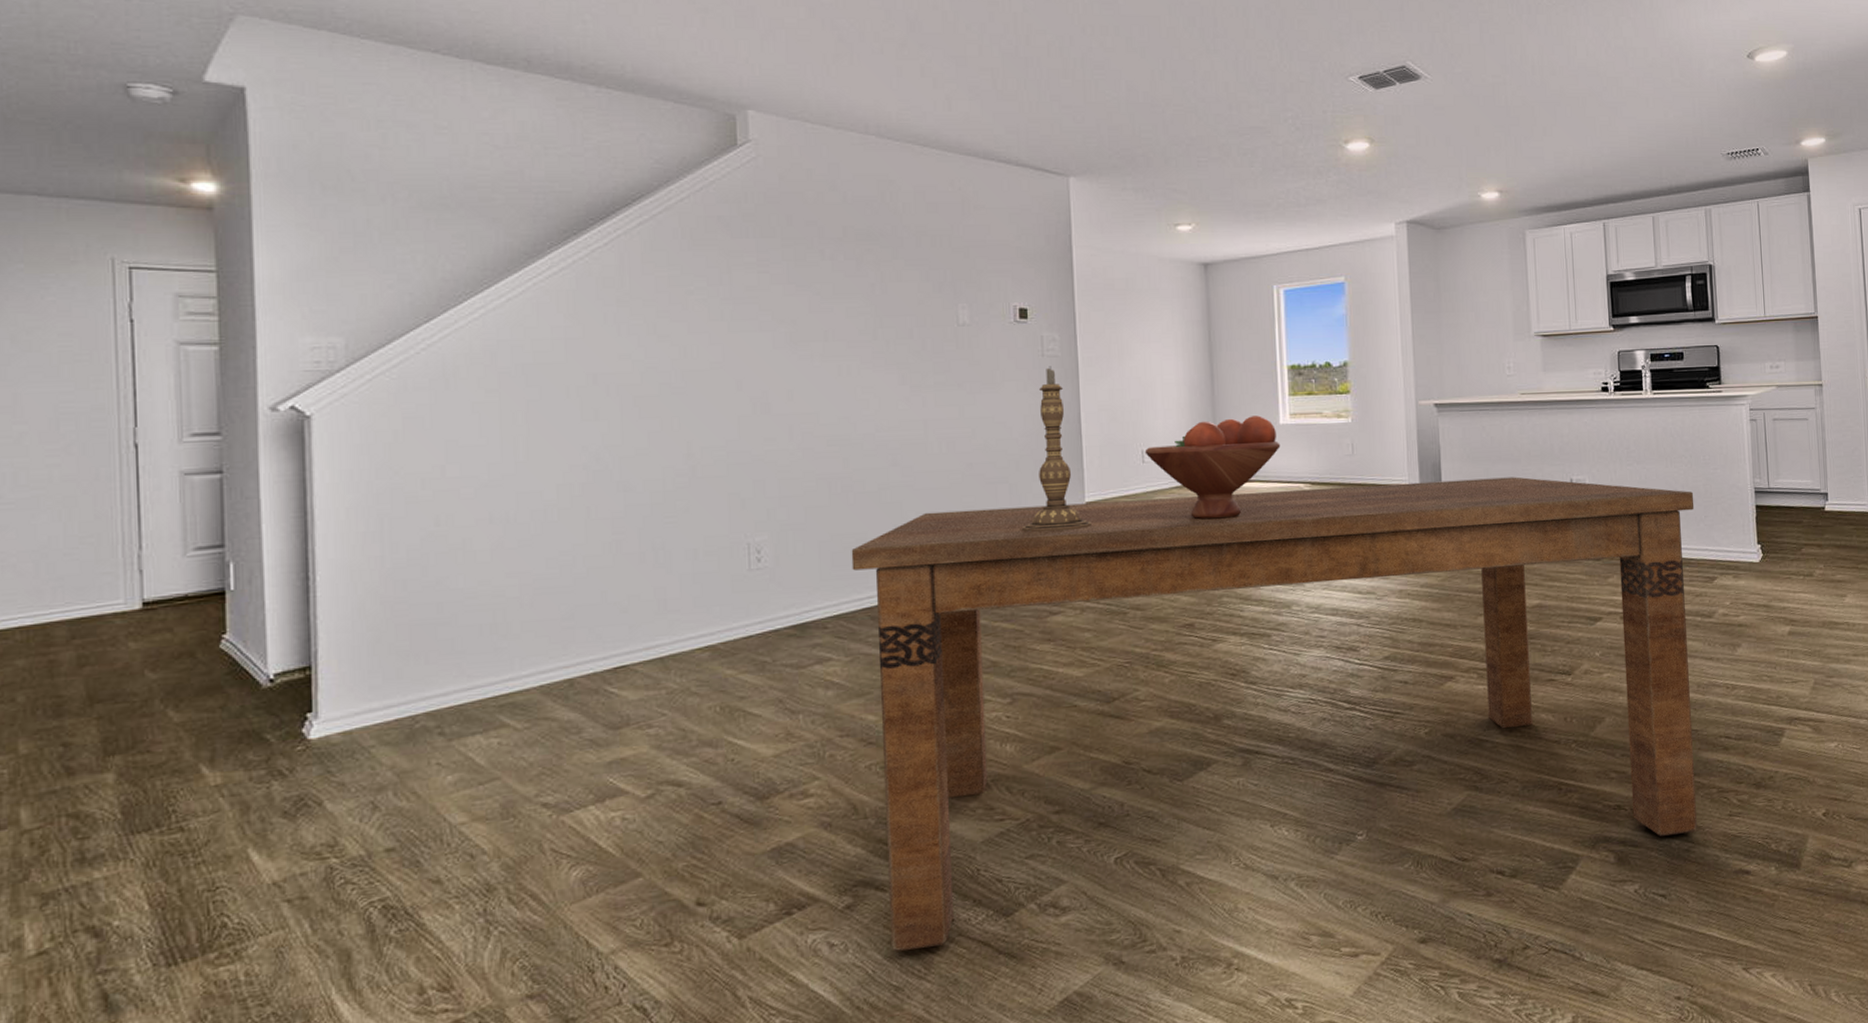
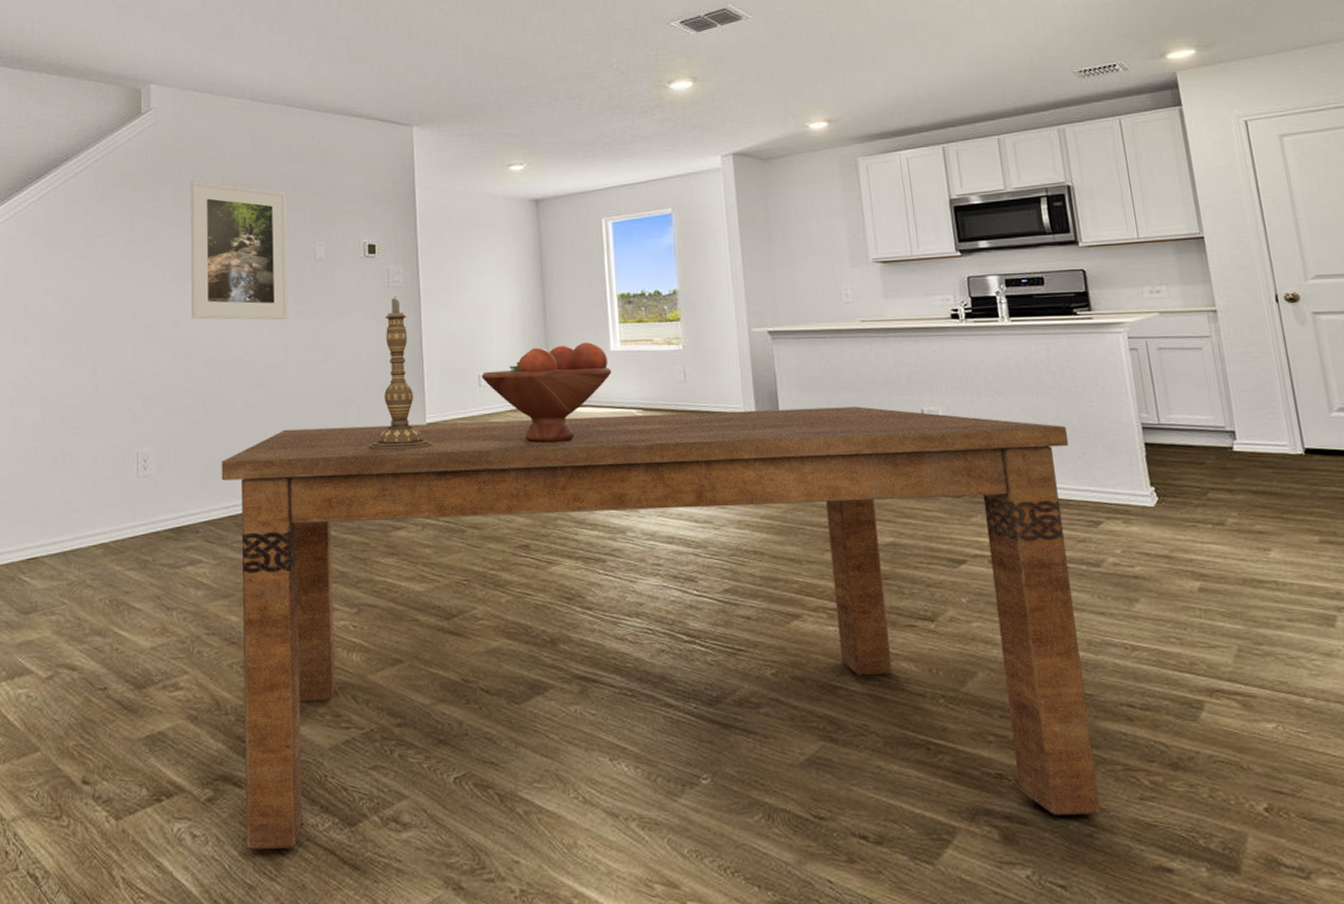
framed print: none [804,229,928,392] -> present [191,180,289,320]

